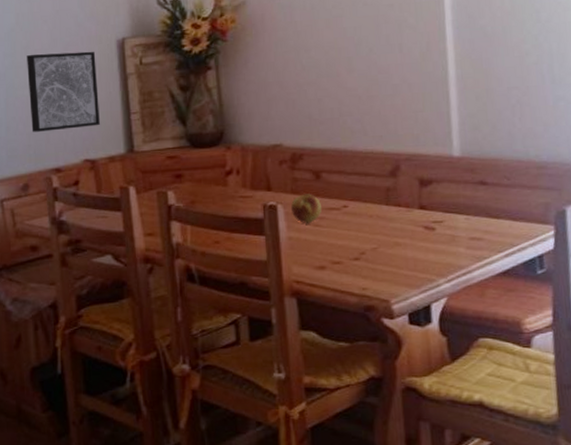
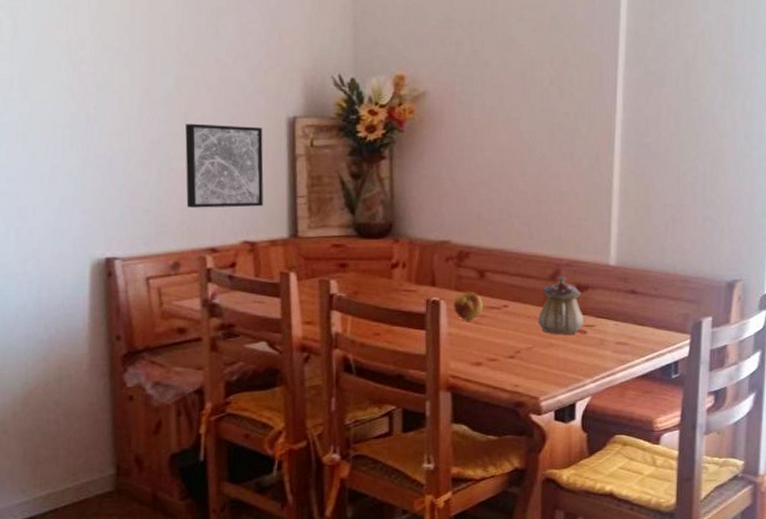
teapot: none [381,171,431,233] -> present [538,276,583,334]

